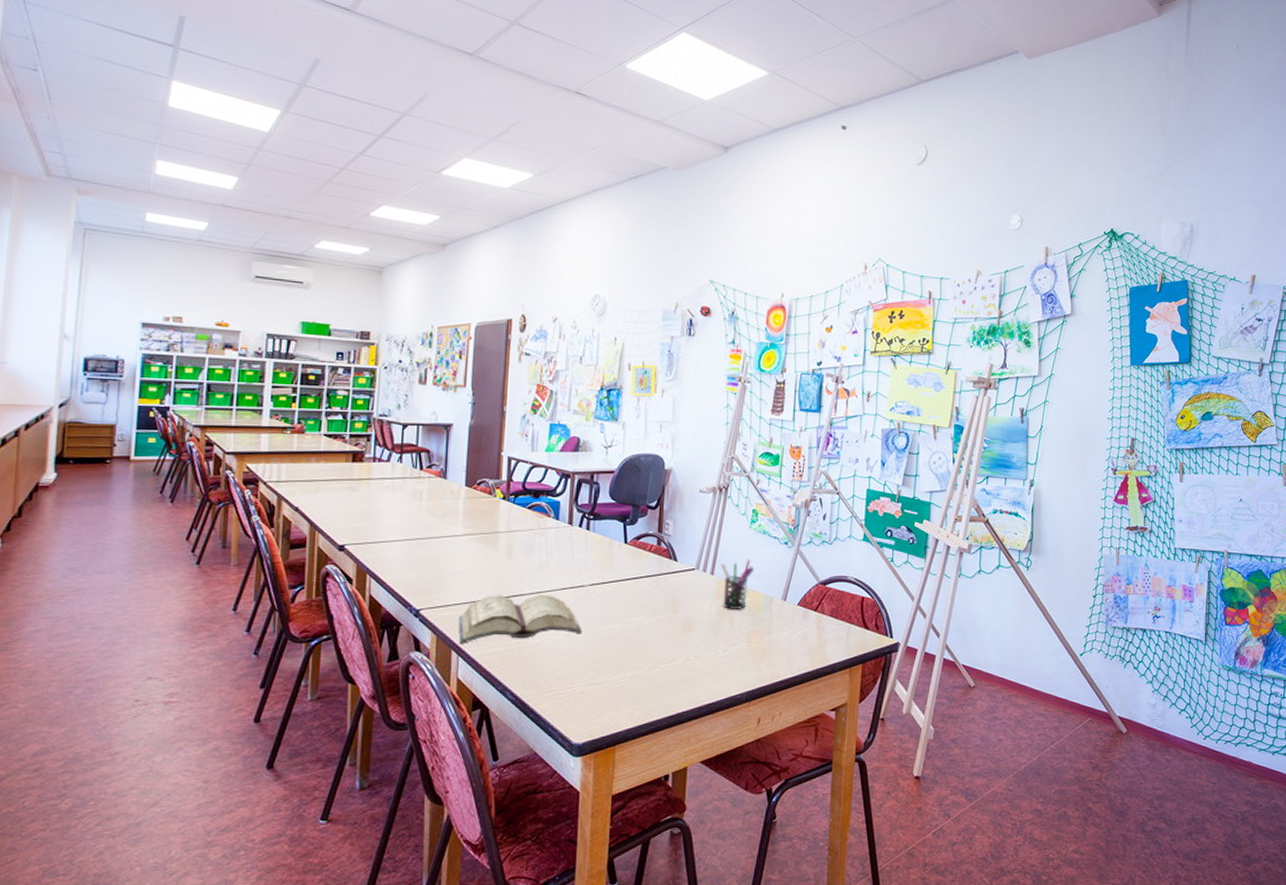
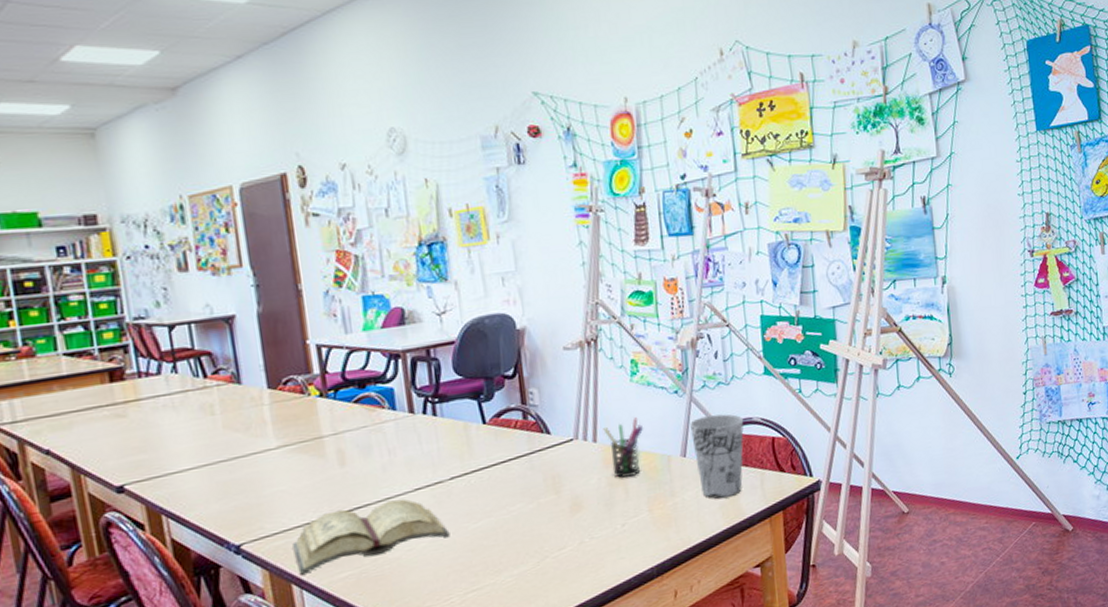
cup: none [793,568,840,644] -> present [690,414,744,499]

